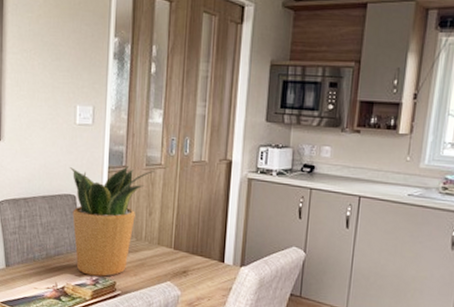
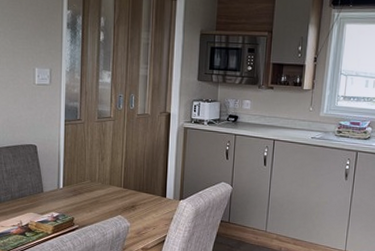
potted plant: present [69,165,155,277] -> none [30,118,105,214]

